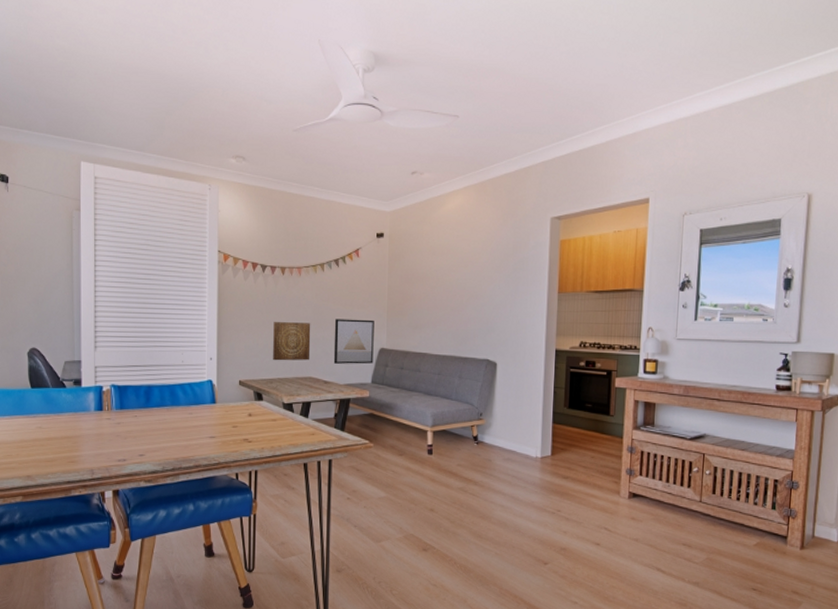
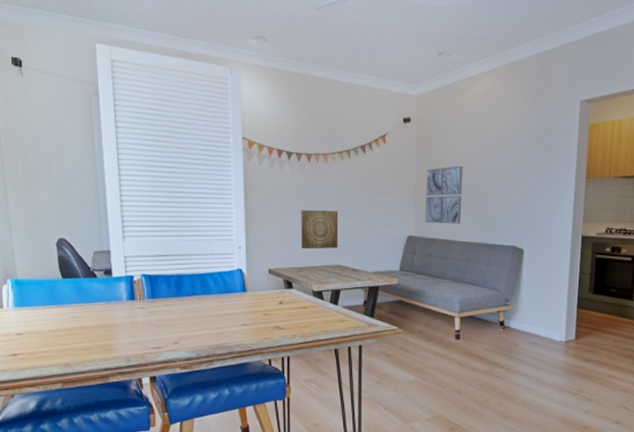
wall art: present [333,319,374,364] -> none [362,206,402,252]
wall art: none [397,279,436,337] -> present [425,165,463,224]

